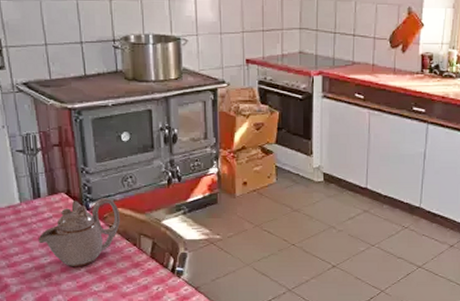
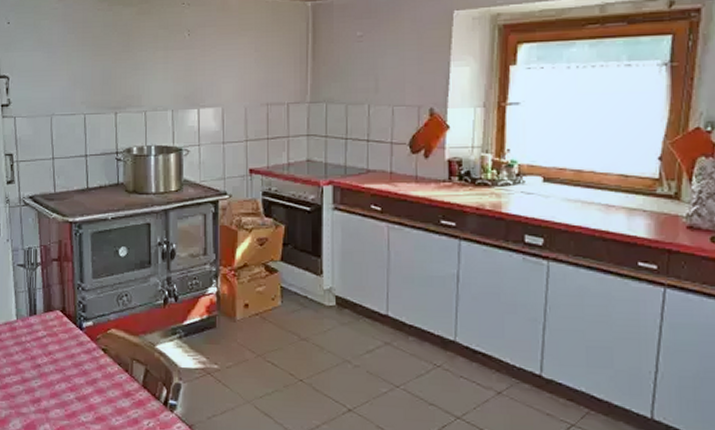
teapot: present [38,198,121,267] -> none [30,317,114,393]

